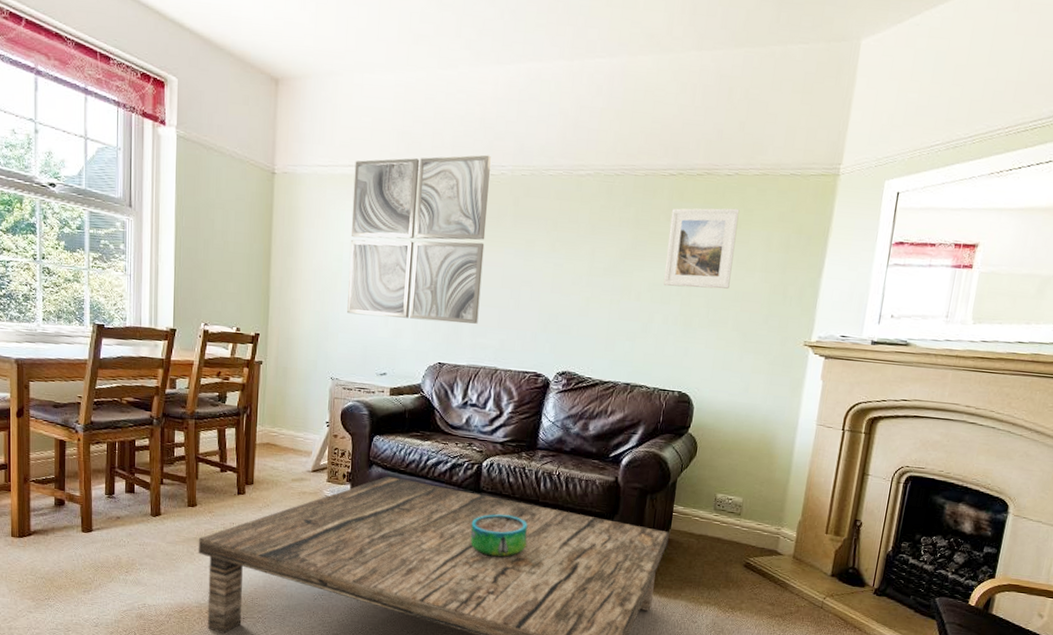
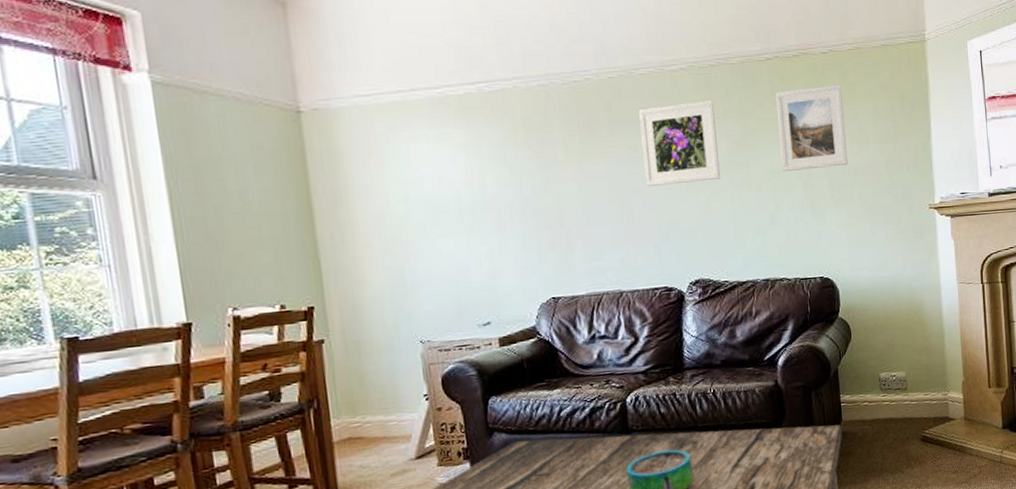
wall art: present [347,154,491,324] -> none [405,61,590,262]
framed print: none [536,207,612,283] -> present [639,100,721,186]

